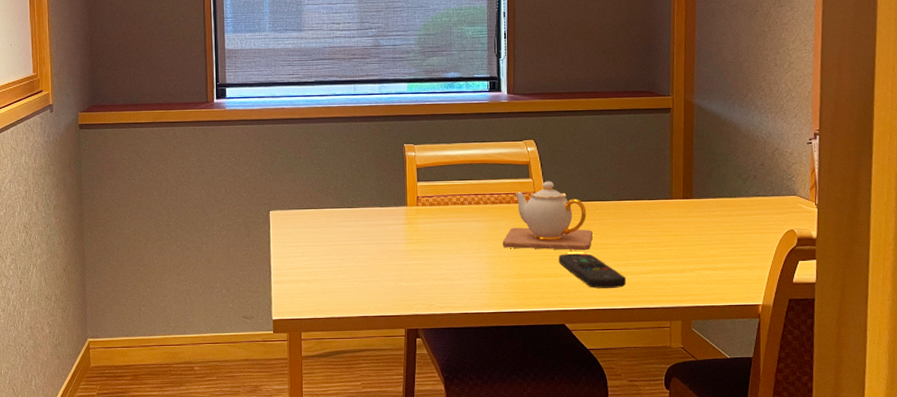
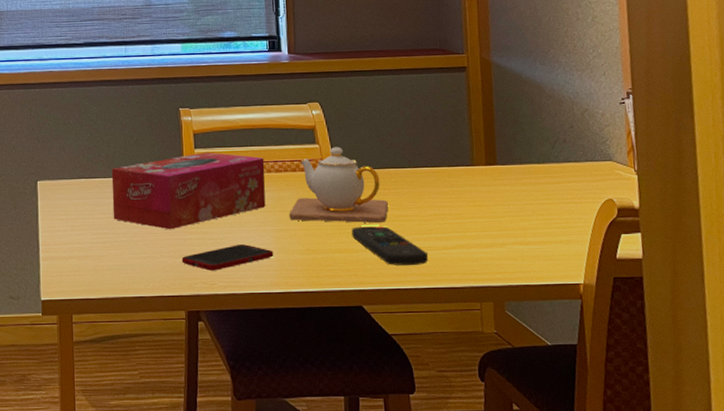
tissue box: none [339,185,482,256] -> present [111,152,266,230]
cell phone: none [402,269,487,293] -> present [181,244,274,271]

